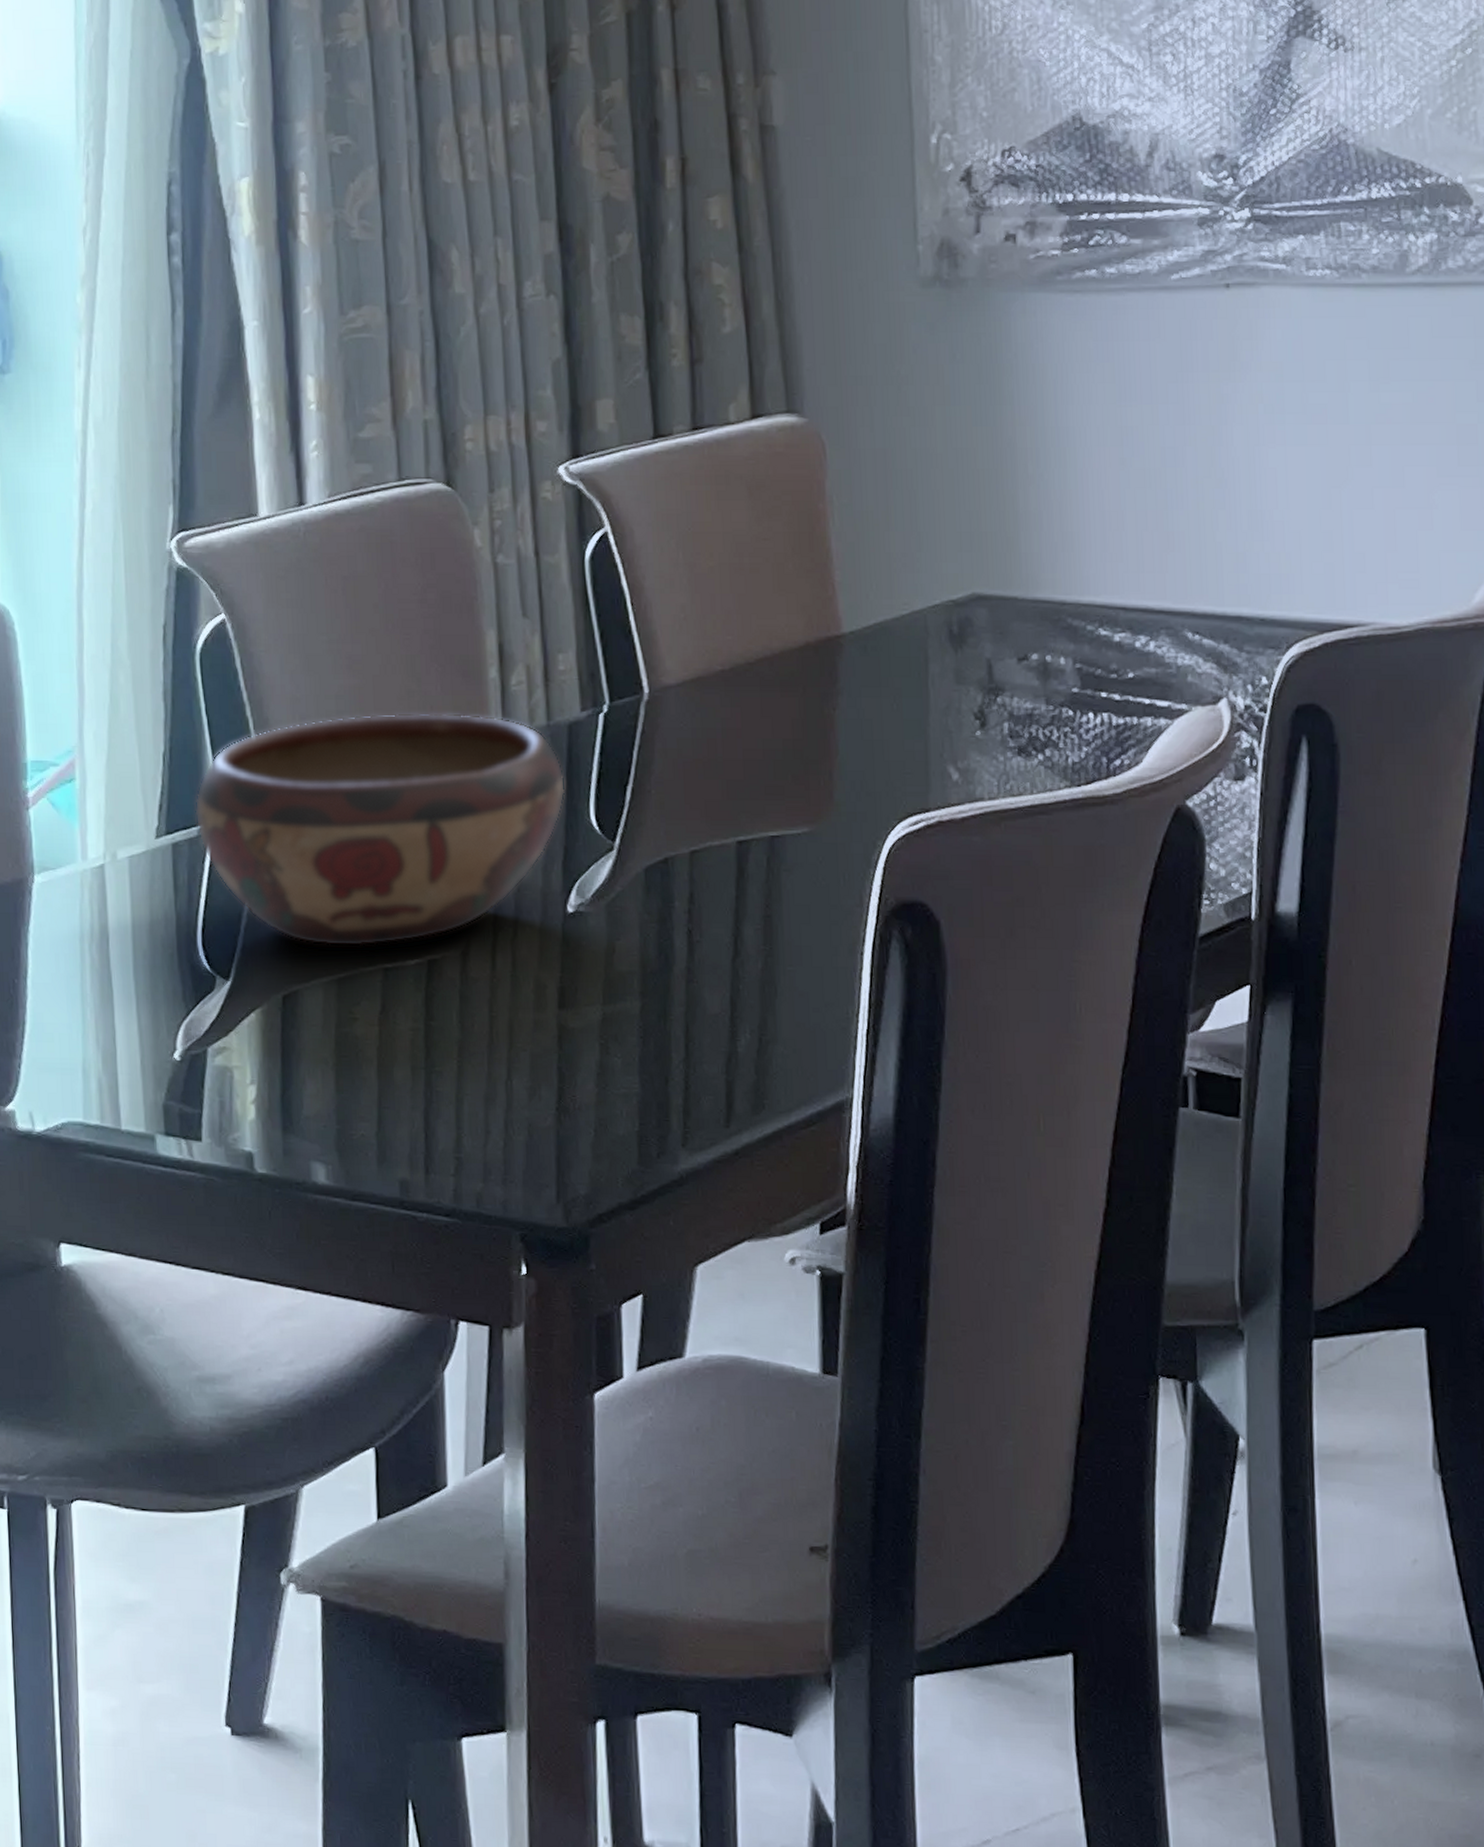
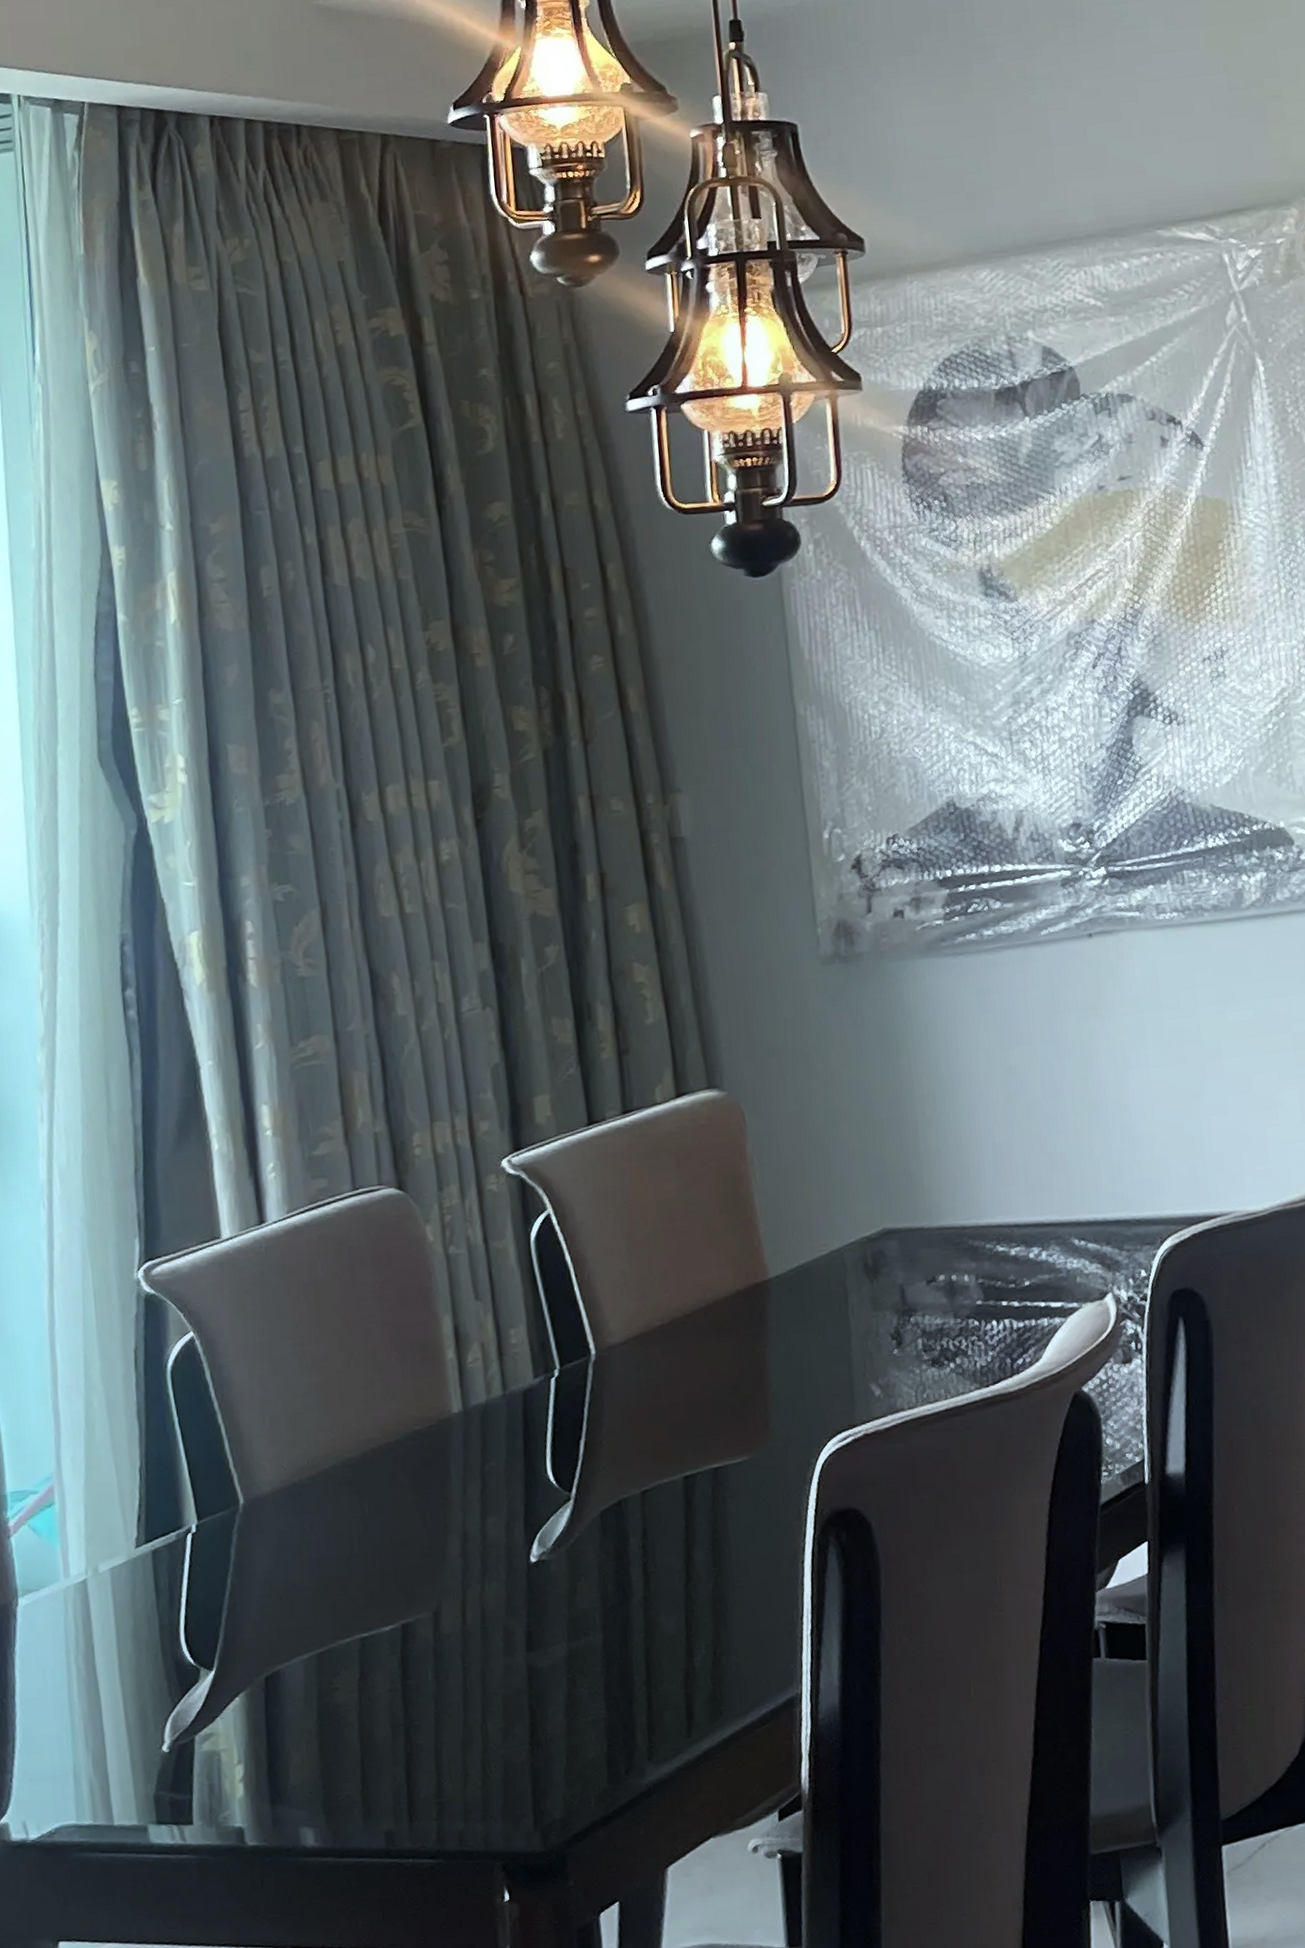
decorative bowl: present [195,713,566,947] -> none [172,1393,523,1626]

